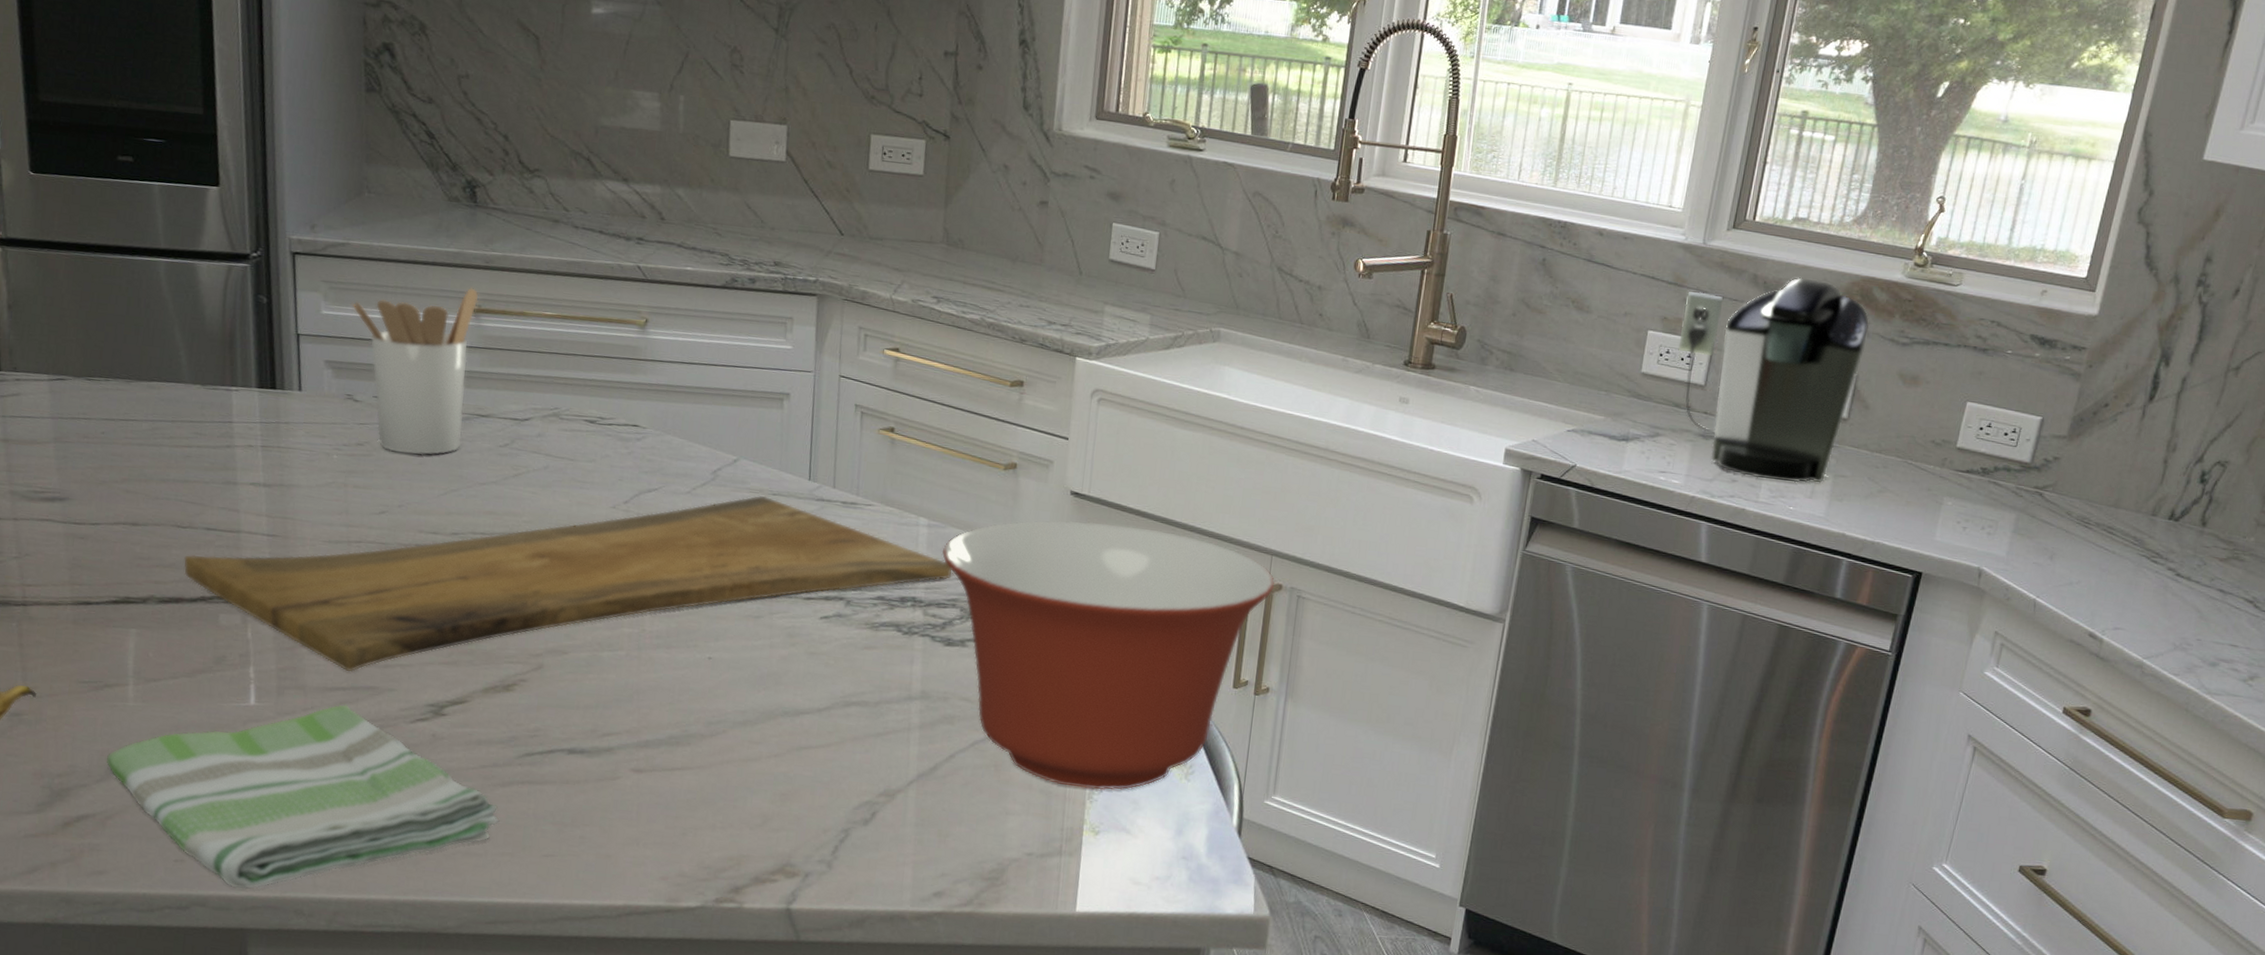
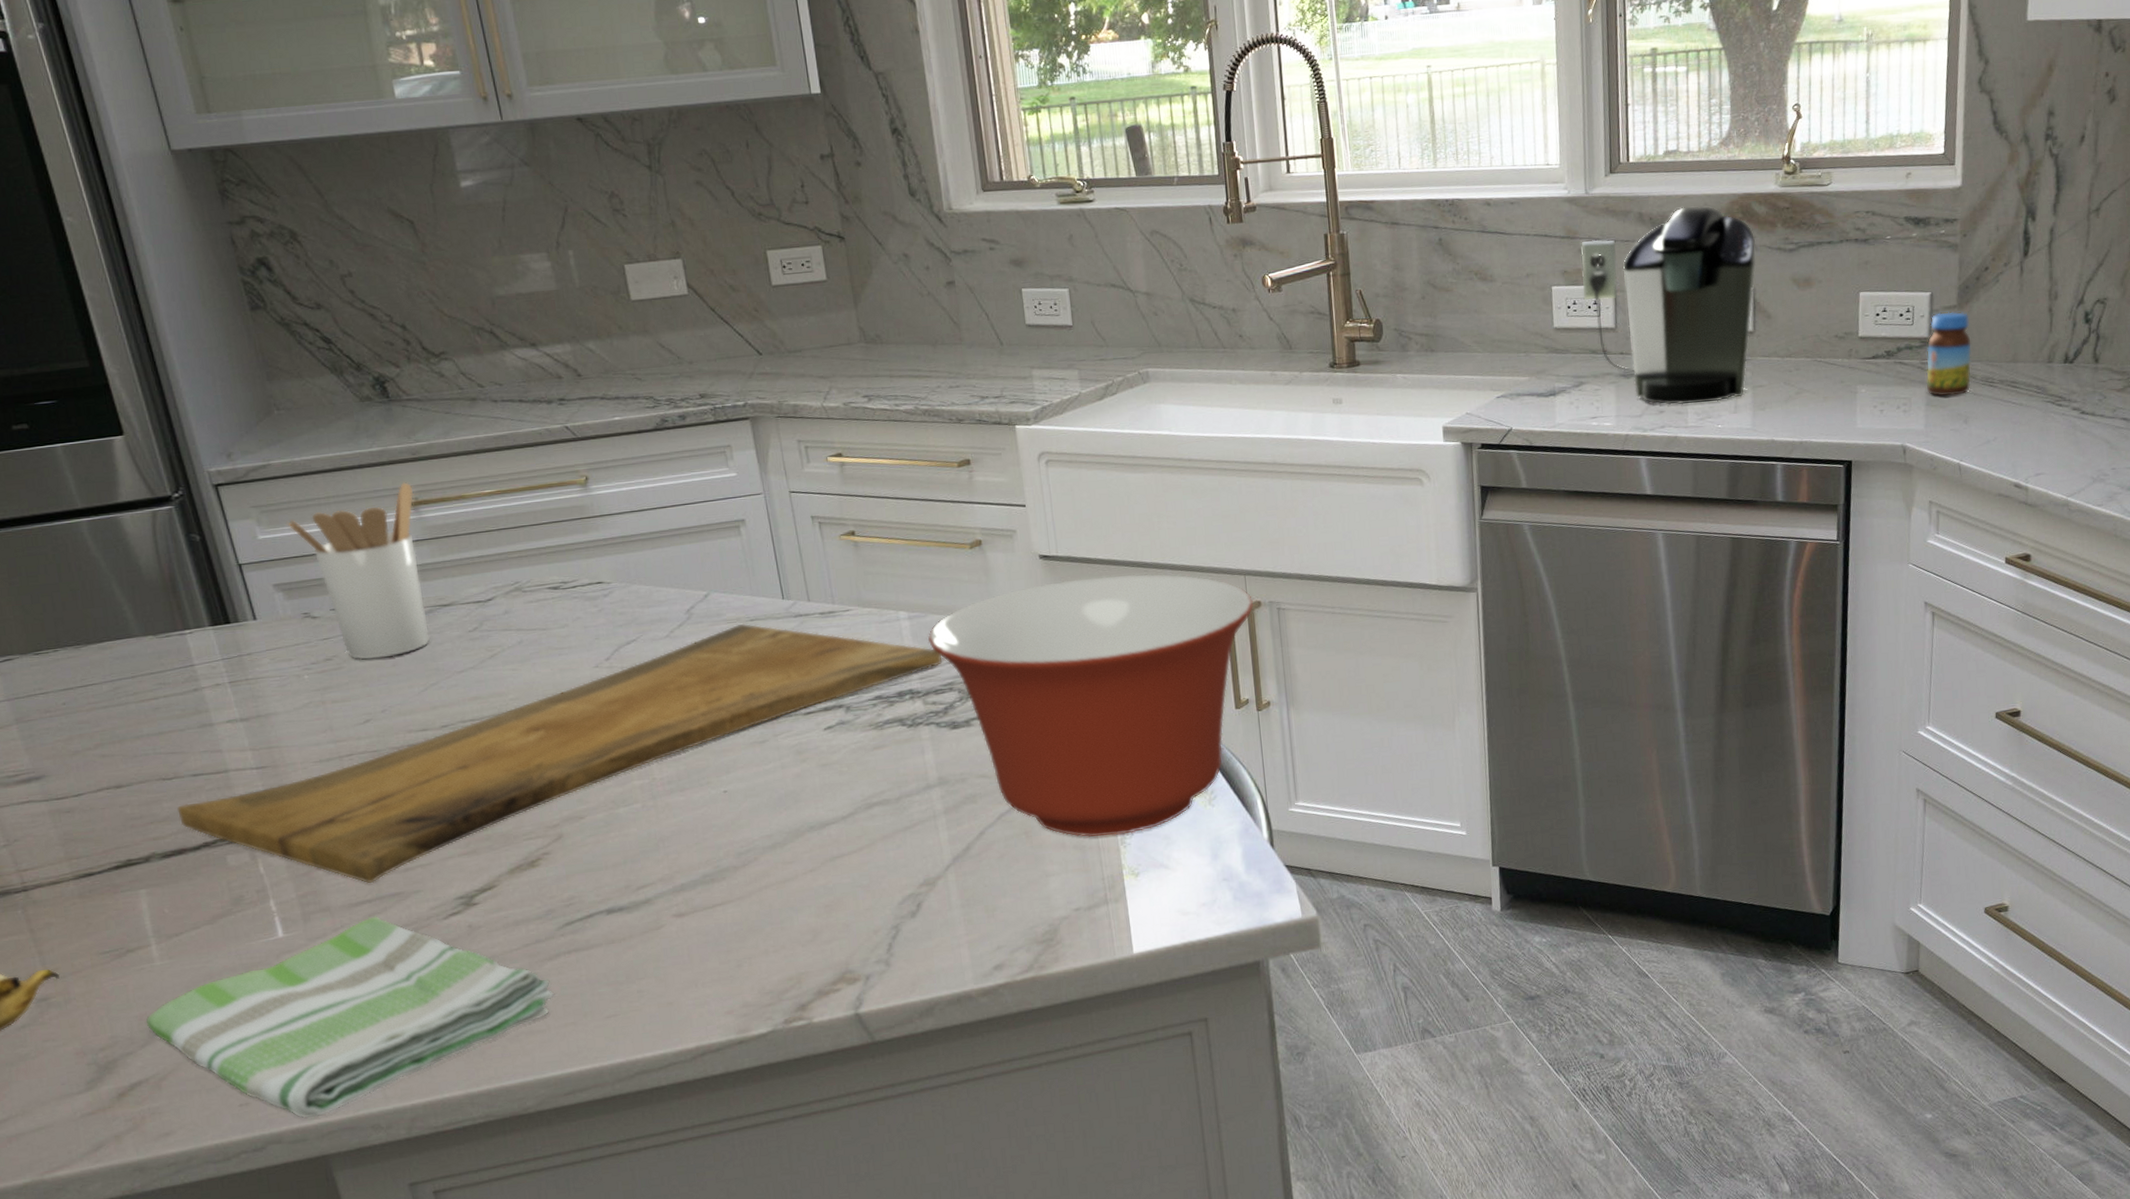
jar: none [2017,440,2078,530] -> present [1926,312,1972,397]

